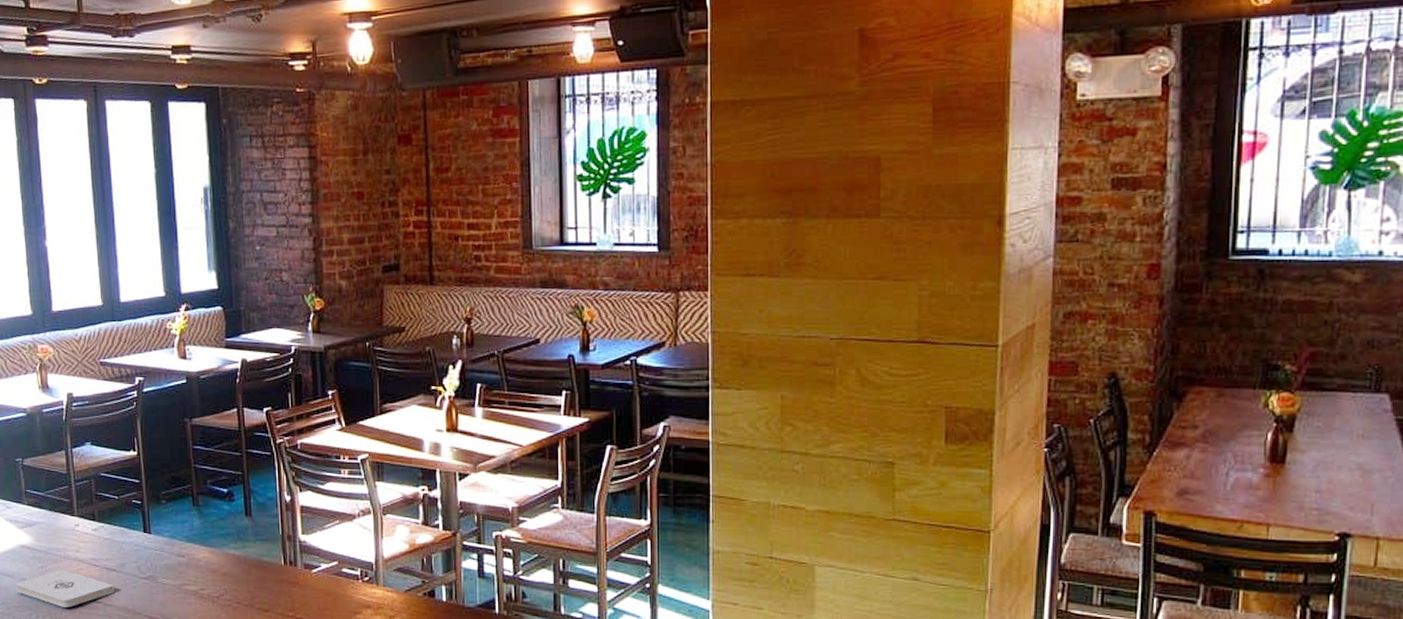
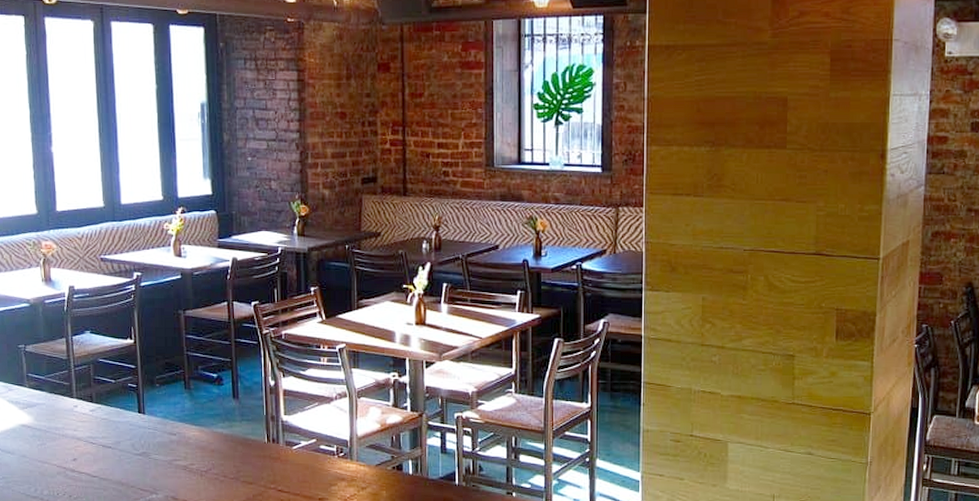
notepad: present [16,569,114,608] -> none [16,446,110,481]

